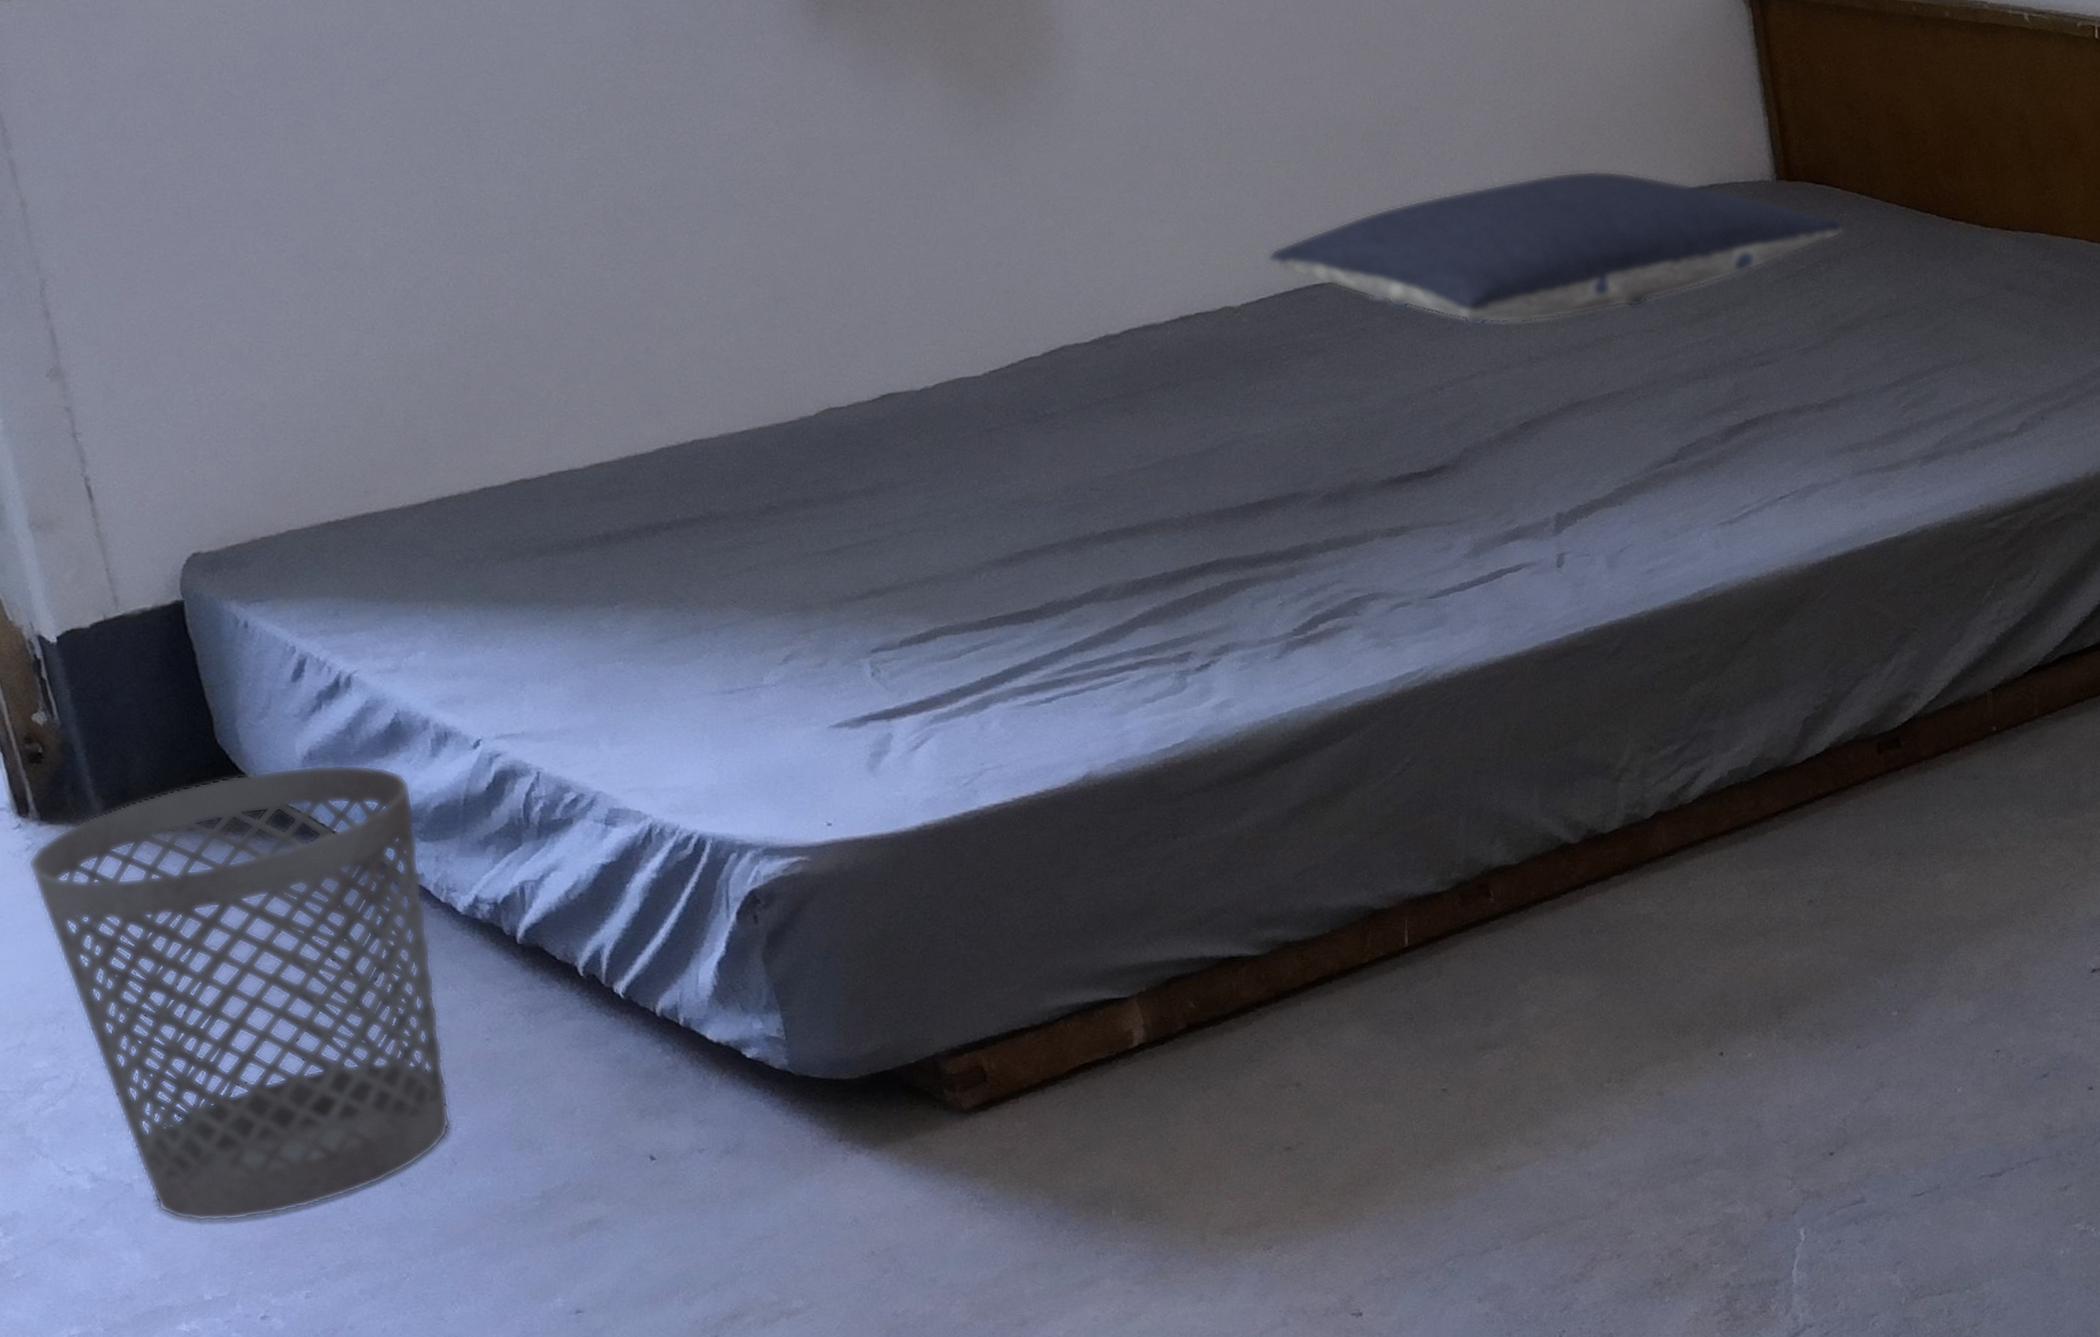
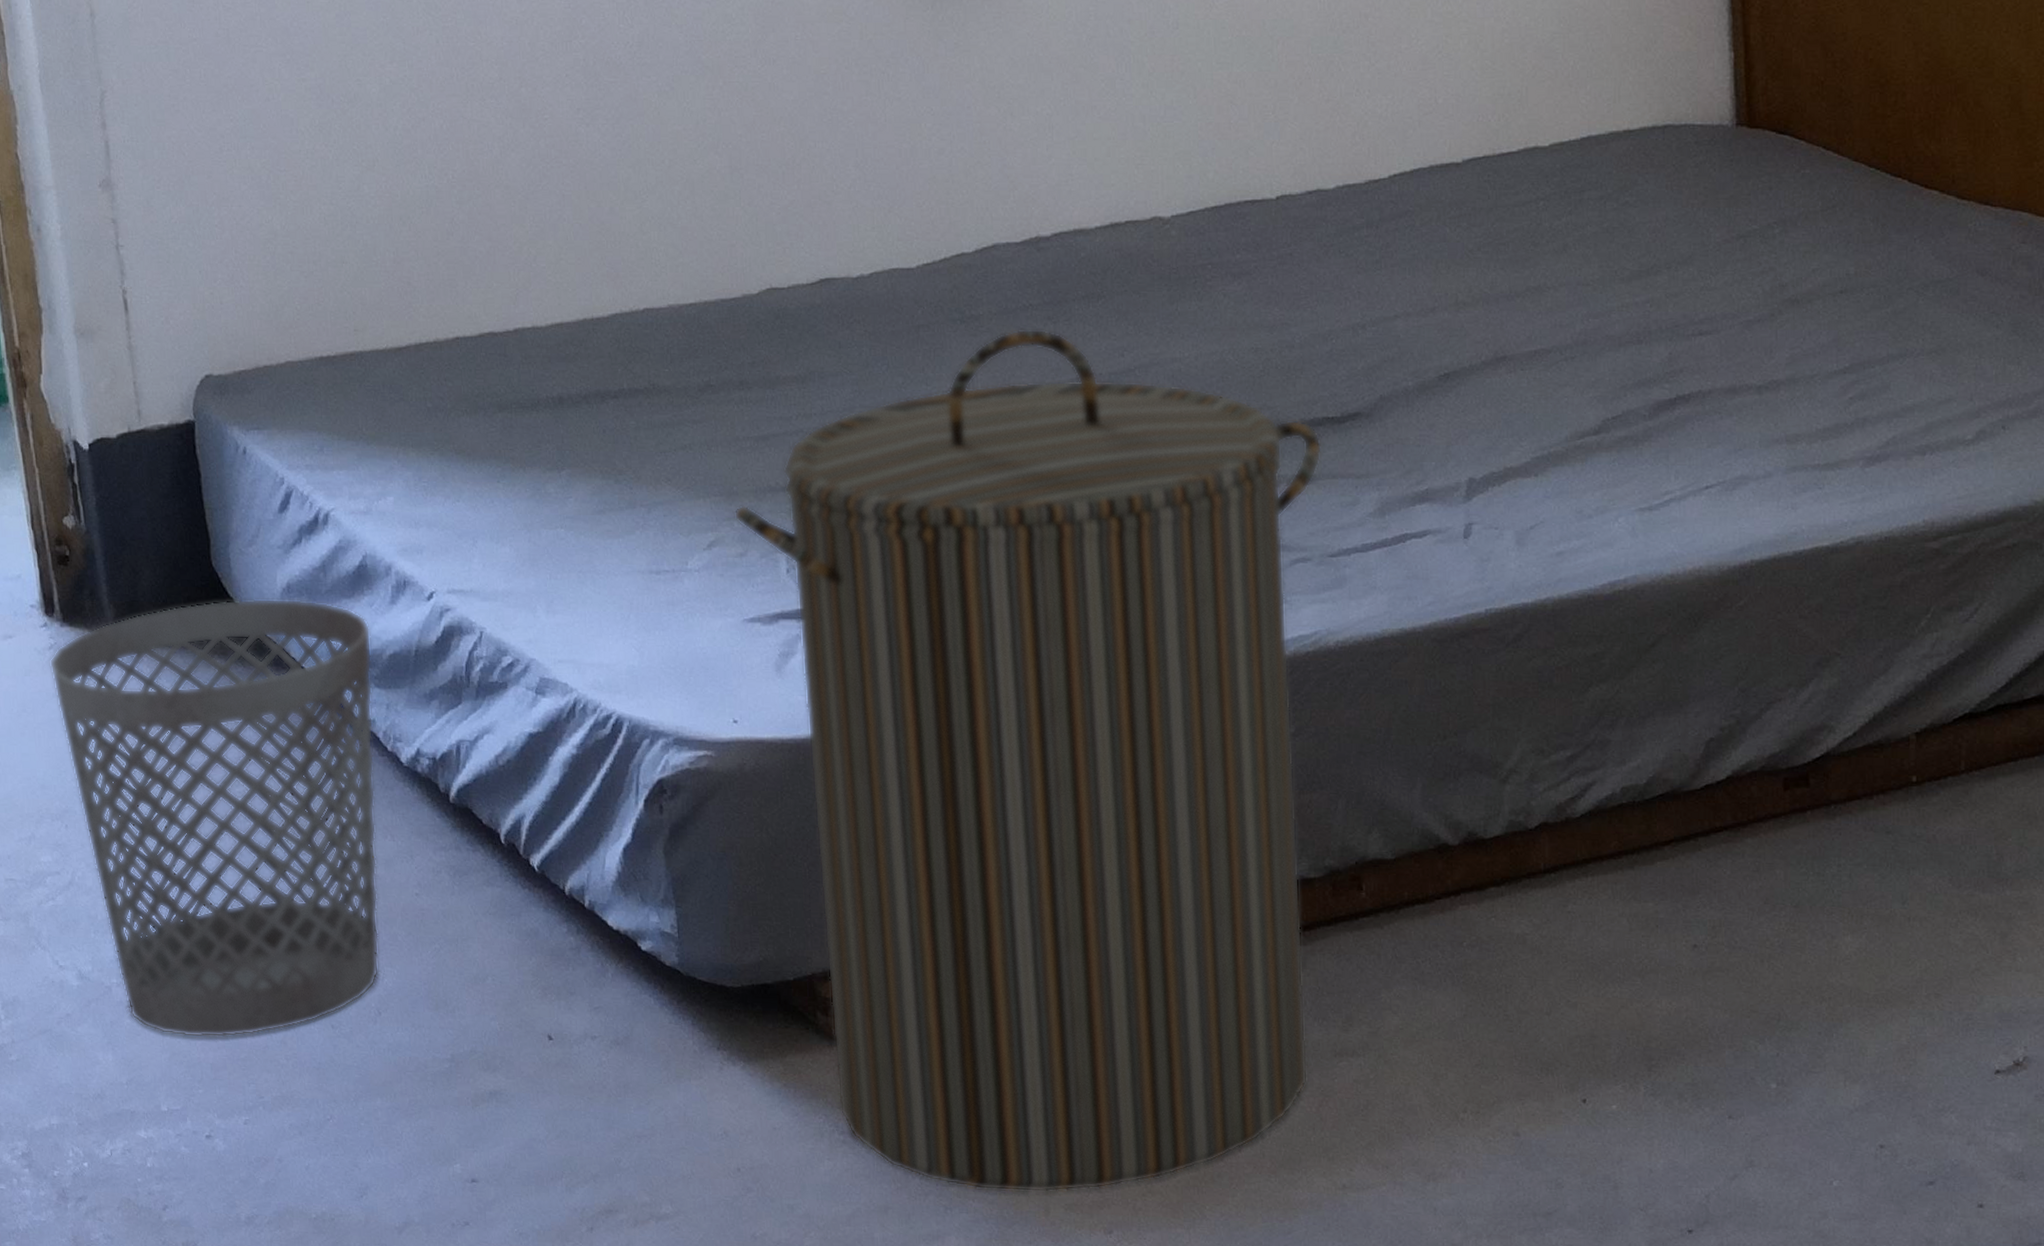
laundry hamper: none [809,420,1455,1231] -> present [734,329,1322,1193]
pillow: present [1267,170,1845,327] -> none [1202,98,1806,263]

